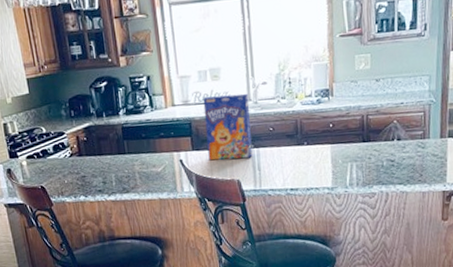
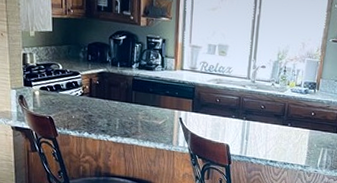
cereal box: present [203,93,253,161] -> none [205,67,249,128]

